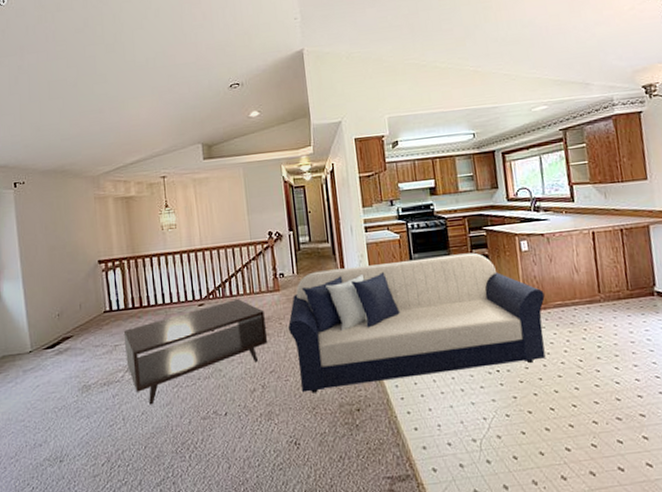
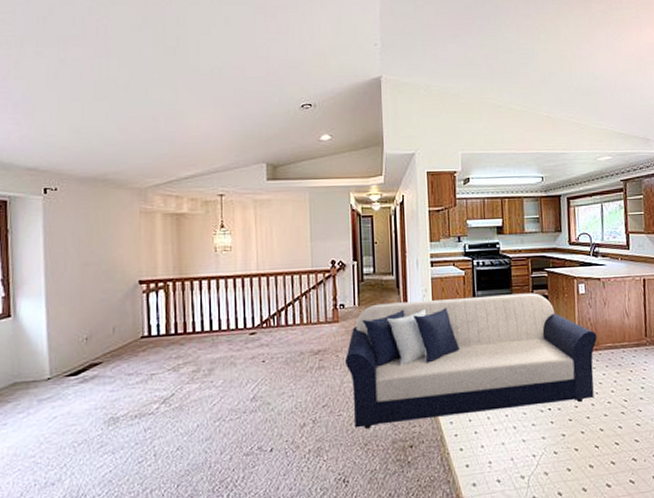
coffee table: present [123,298,268,405] -> none [162,328,323,440]

